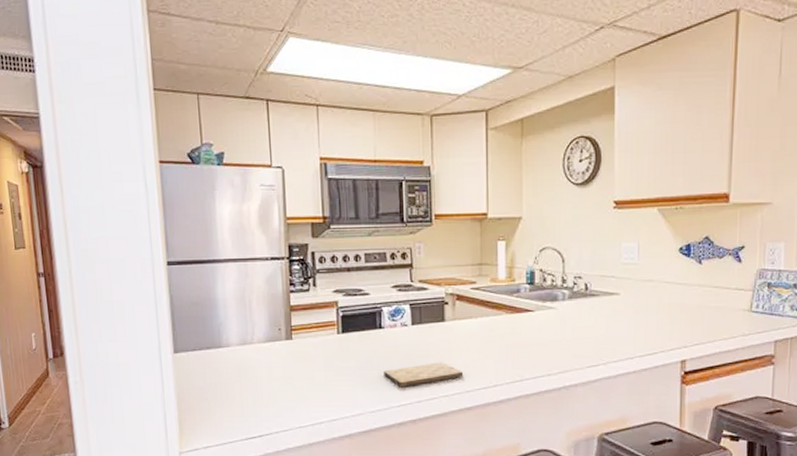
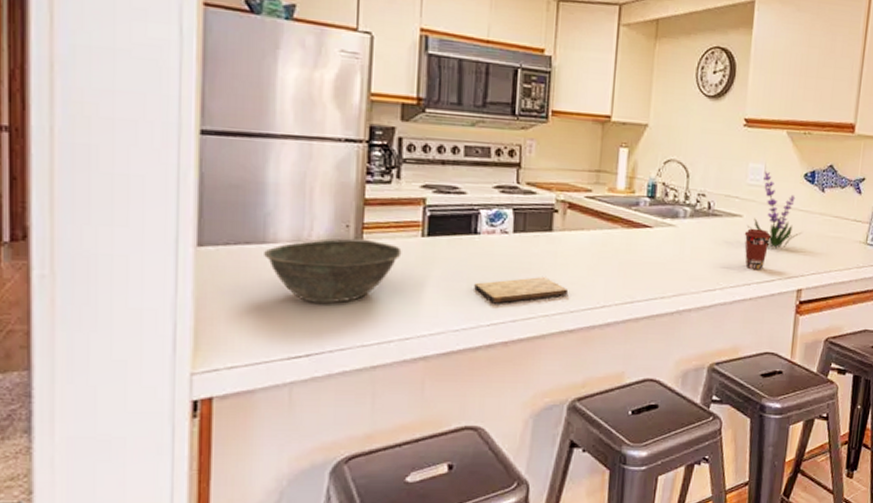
bowl: none [221,339,323,394] -> present [264,238,402,304]
coffee cup: none [623,305,650,344] -> present [744,228,771,270]
plant: none [626,249,681,322] -> present [747,170,802,249]

